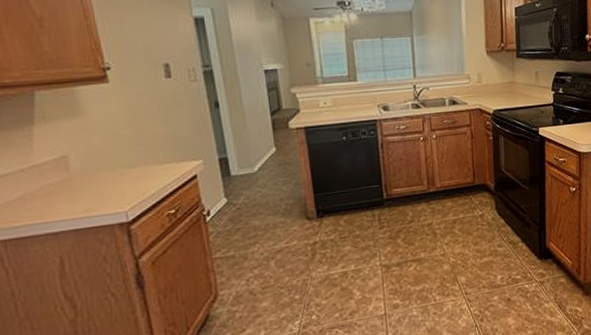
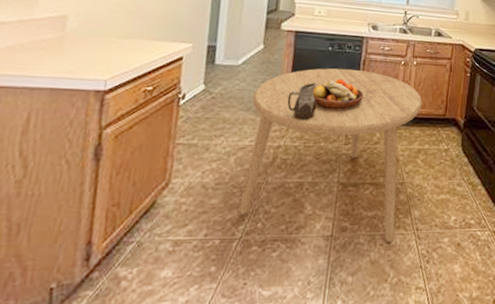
dining table: none [277,153,450,311] -> present [238,68,423,242]
pitcher: none [312,175,344,214] -> present [287,83,317,121]
fruit bowl: none [337,166,389,199] -> present [313,78,364,110]

